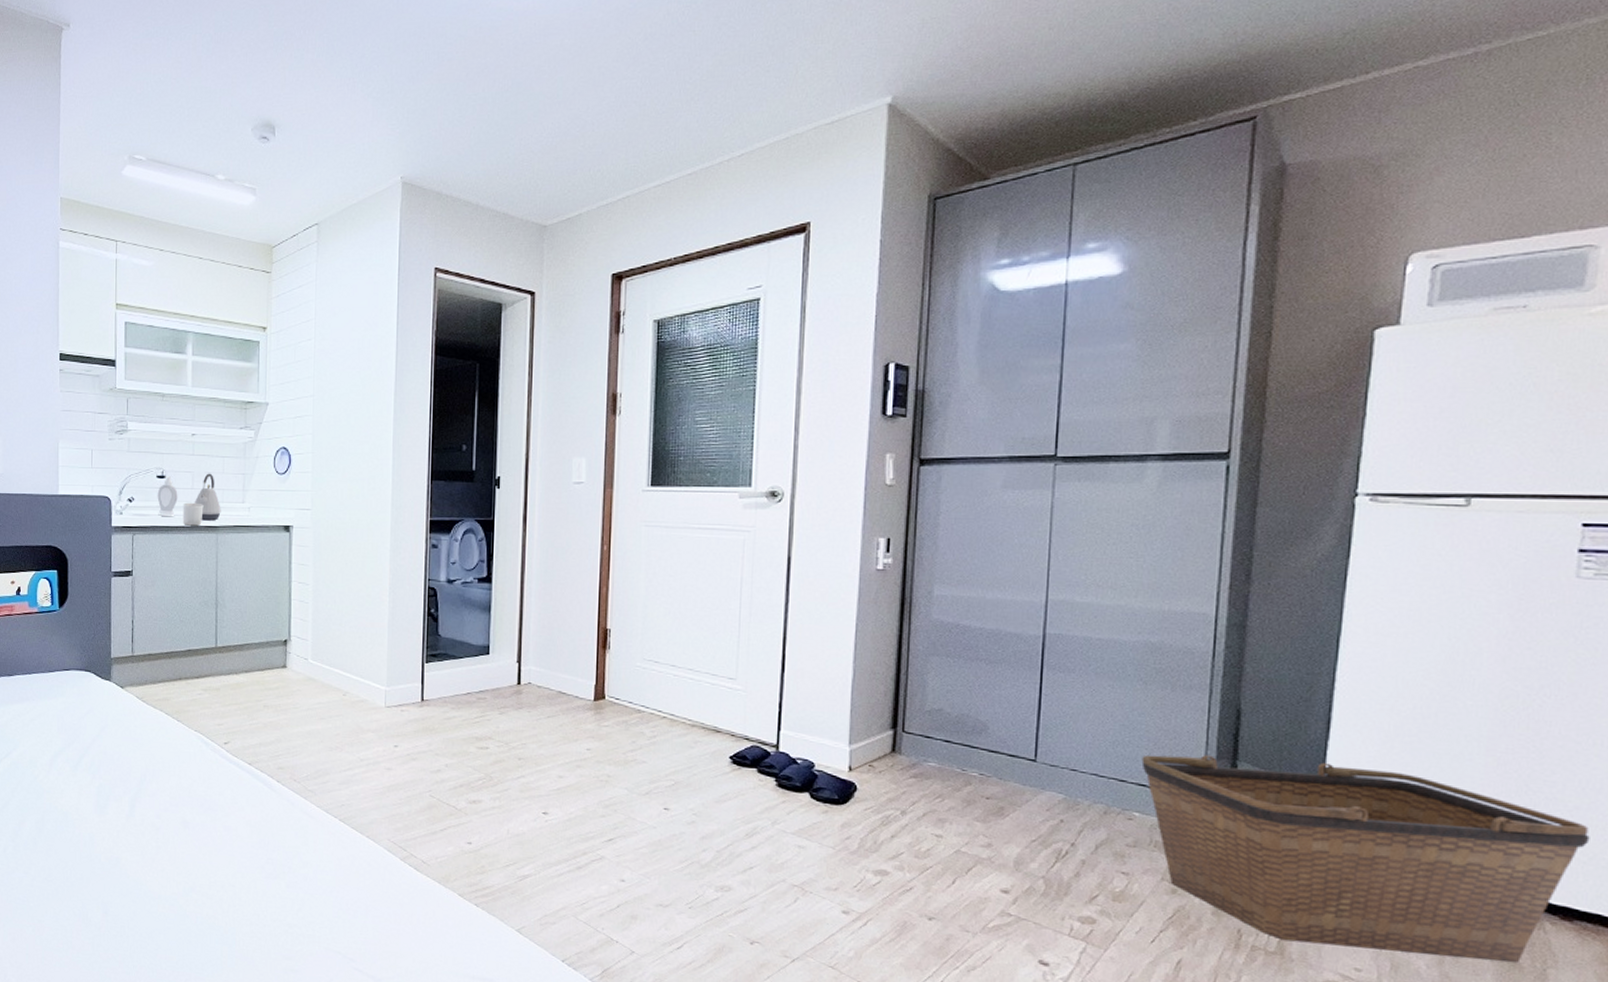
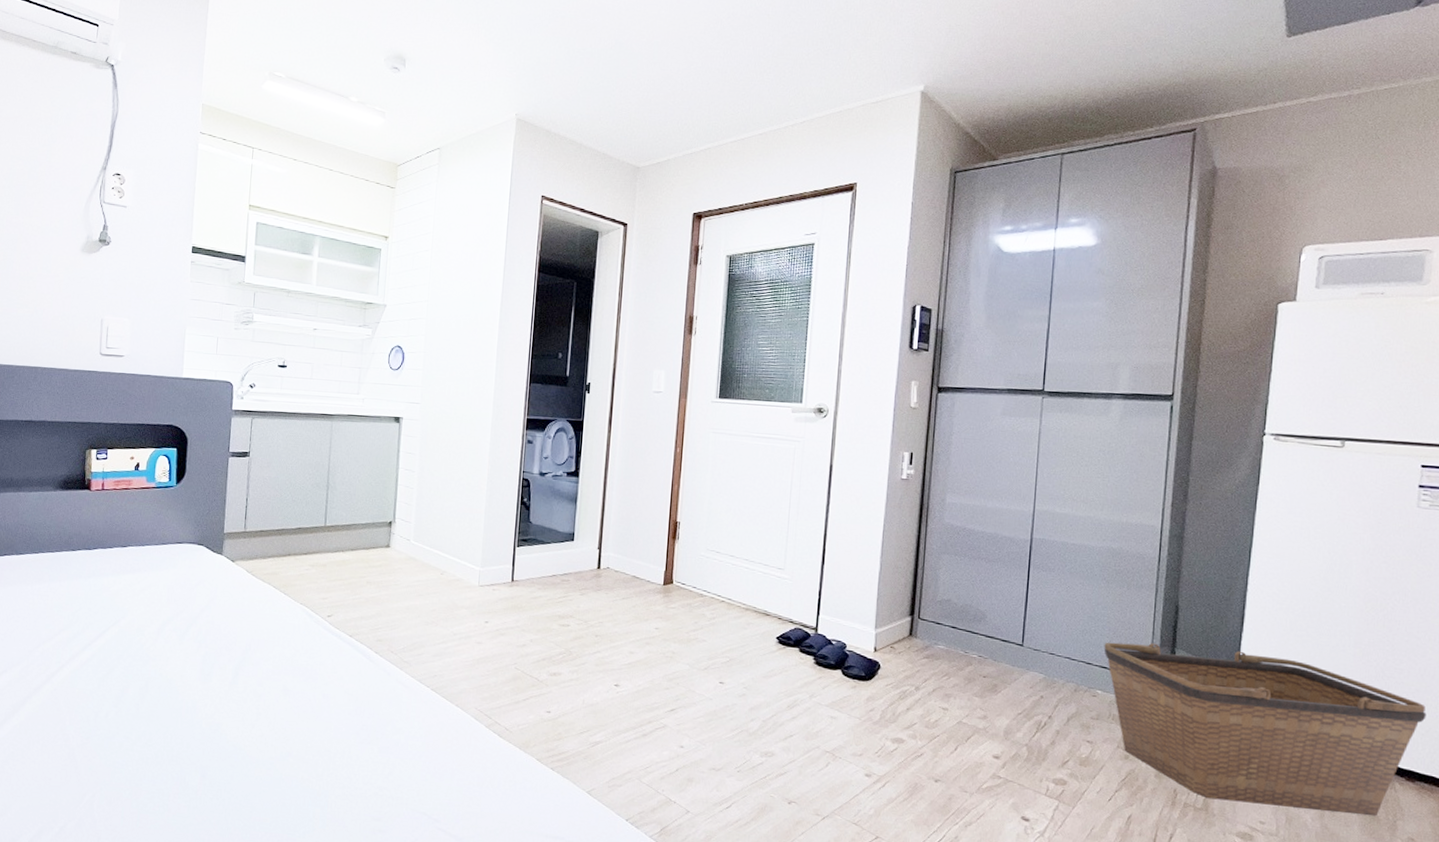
soap bottle: present [157,476,178,517] -> none [277,366,297,404]
mug: present [182,502,204,526] -> none [300,391,321,413]
kettle: present [194,473,221,521] -> none [312,365,337,409]

